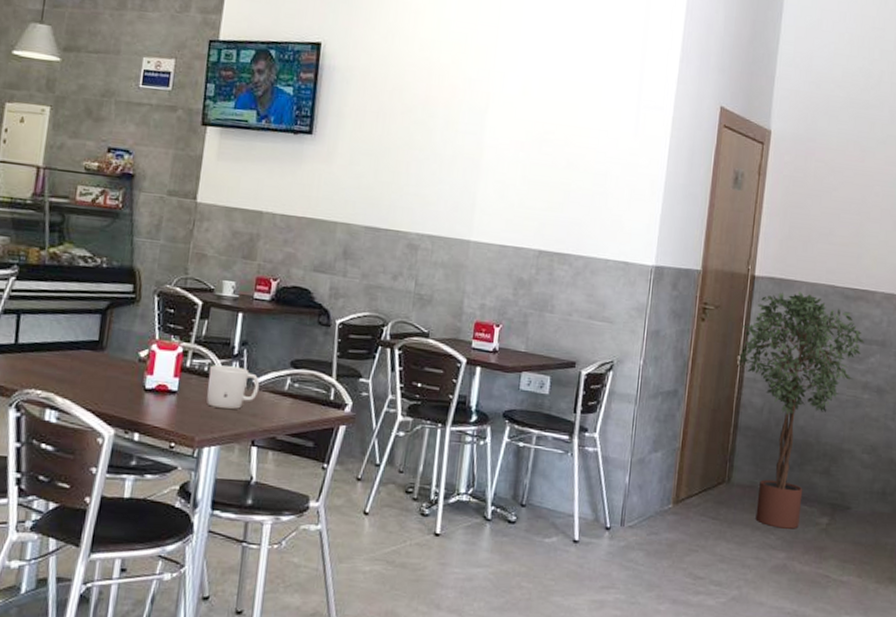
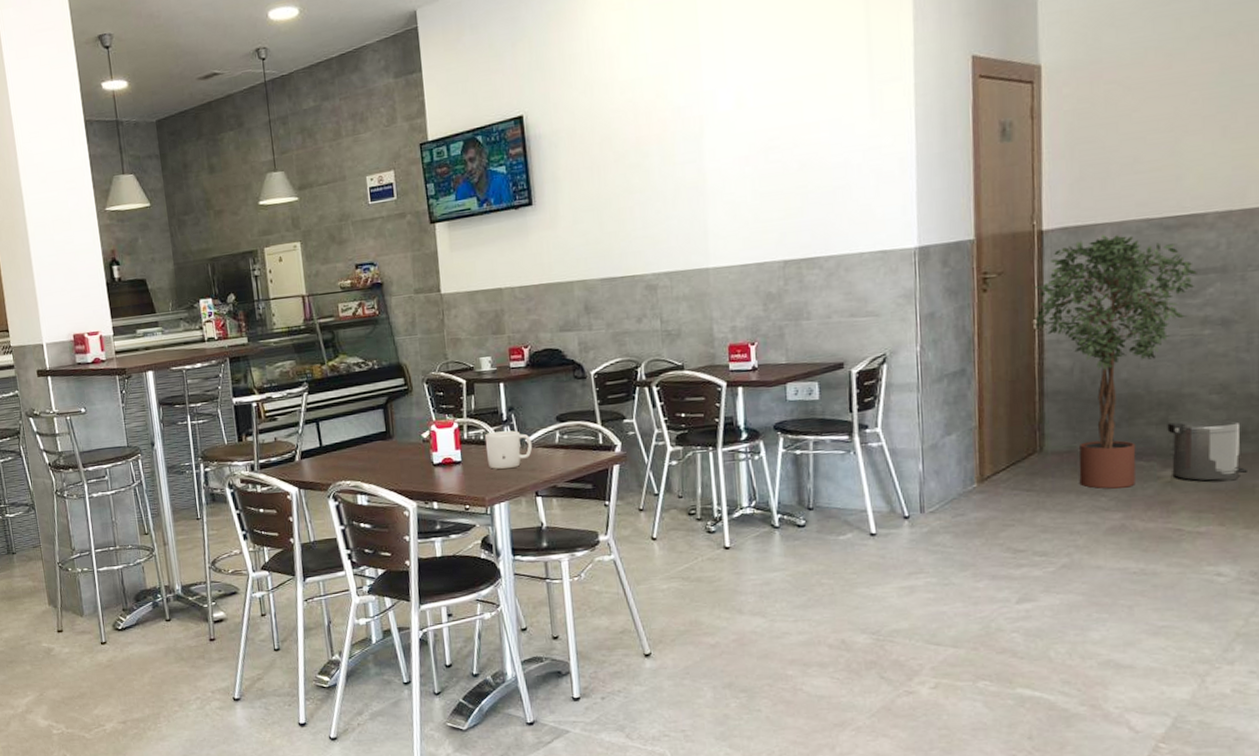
trash can: none [827,473,883,537] -> present [1167,418,1247,483]

